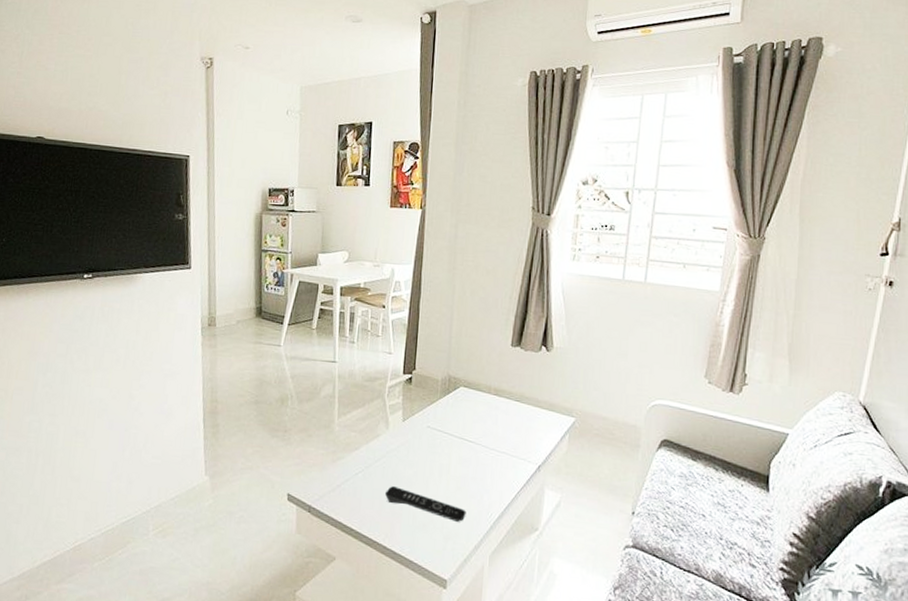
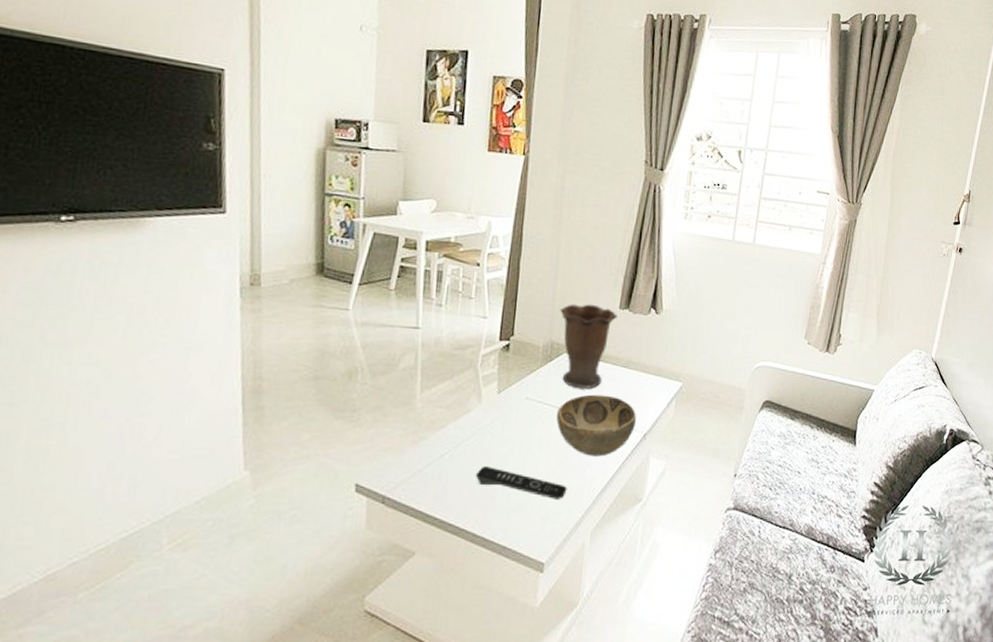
decorative bowl: none [455,425,530,485] -> present [556,394,636,457]
vase: none [456,341,510,420] -> present [560,304,618,389]

